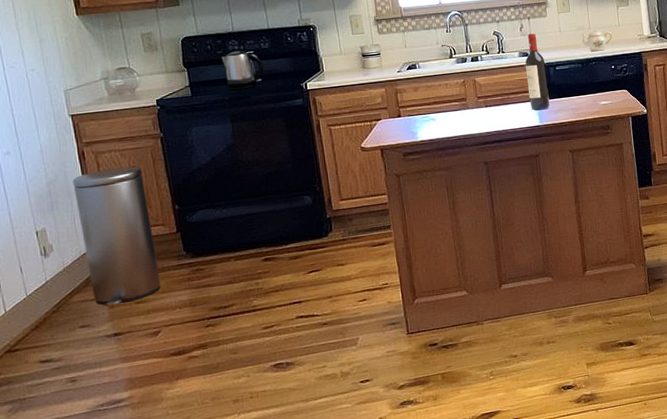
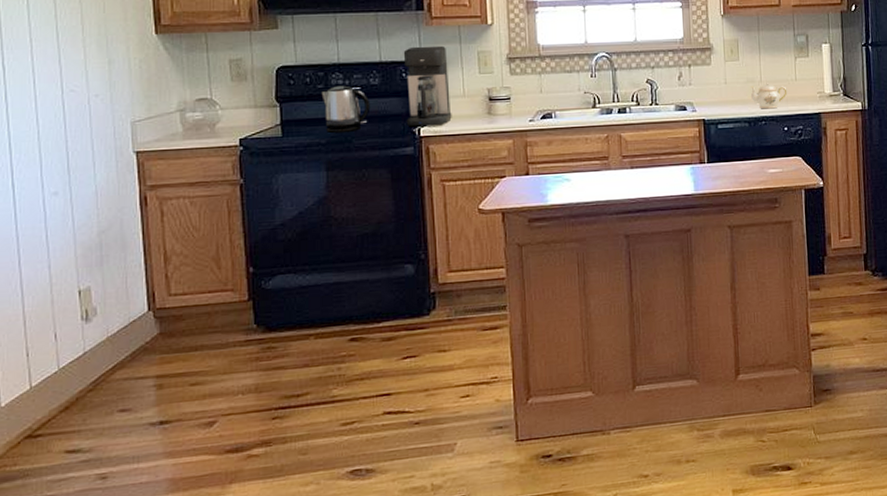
pedal bin: present [72,166,161,306] -> none [129,217,223,387]
coffee maker: none [287,12,333,82] -> present [403,45,452,127]
wine bottle: present [524,33,550,111] -> none [681,83,708,176]

